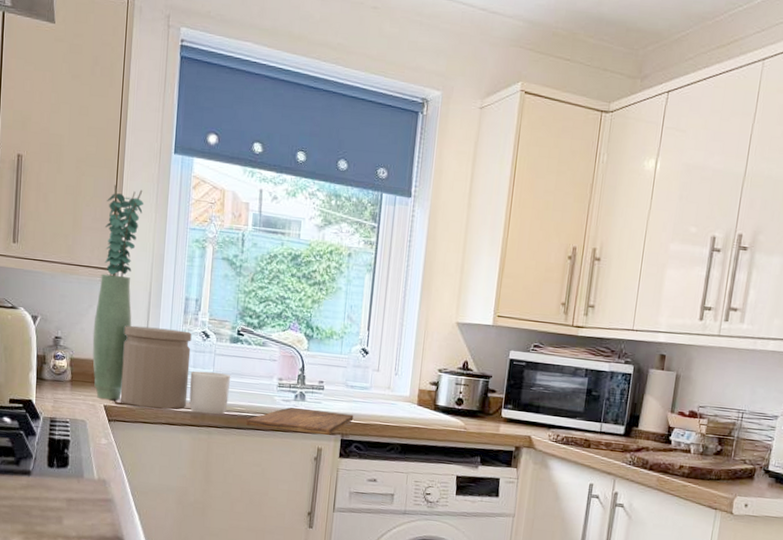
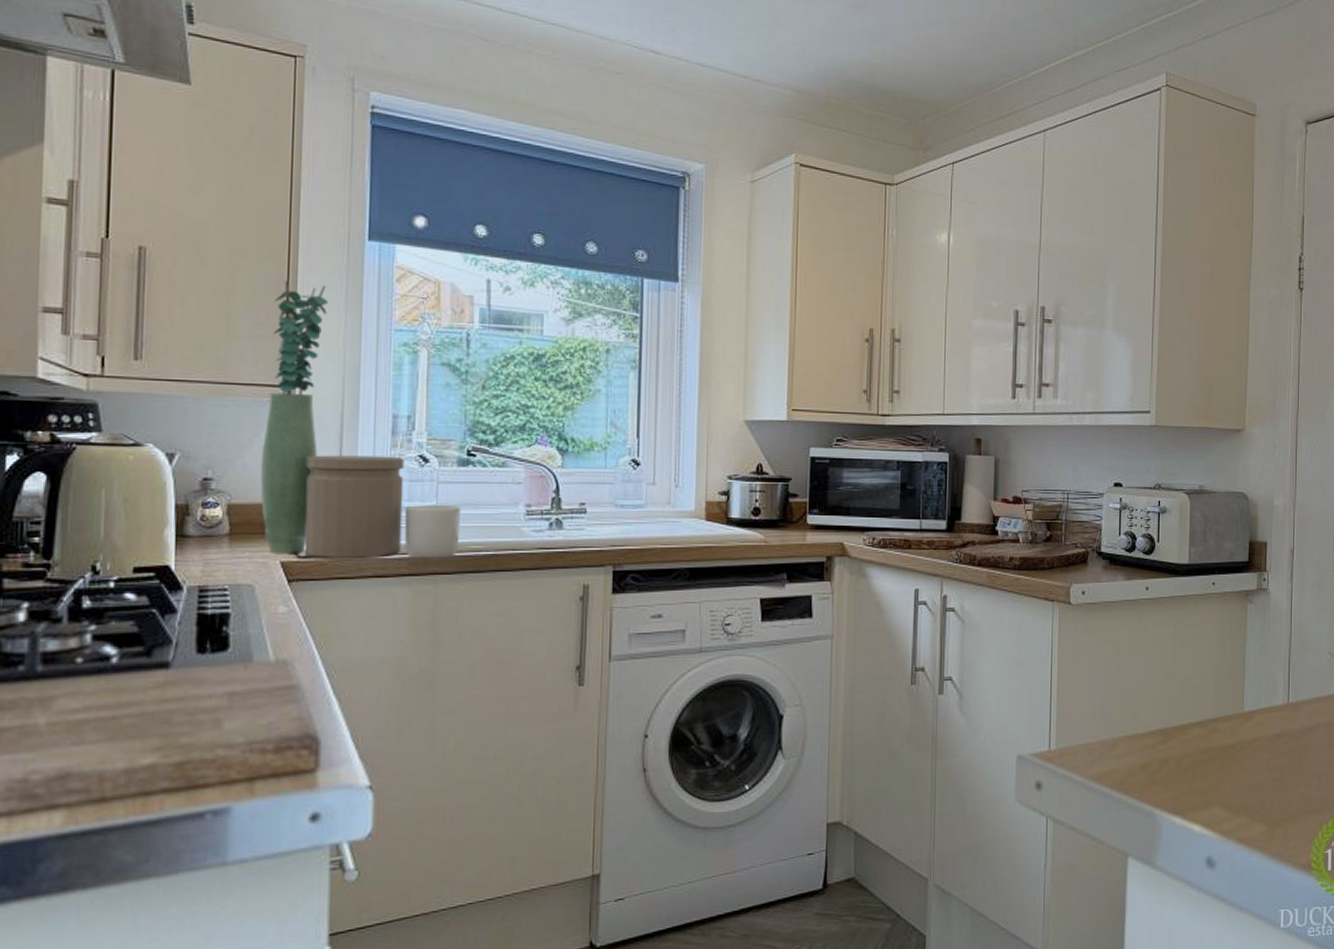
cutting board: present [246,407,354,435] -> none [486,538,627,567]

